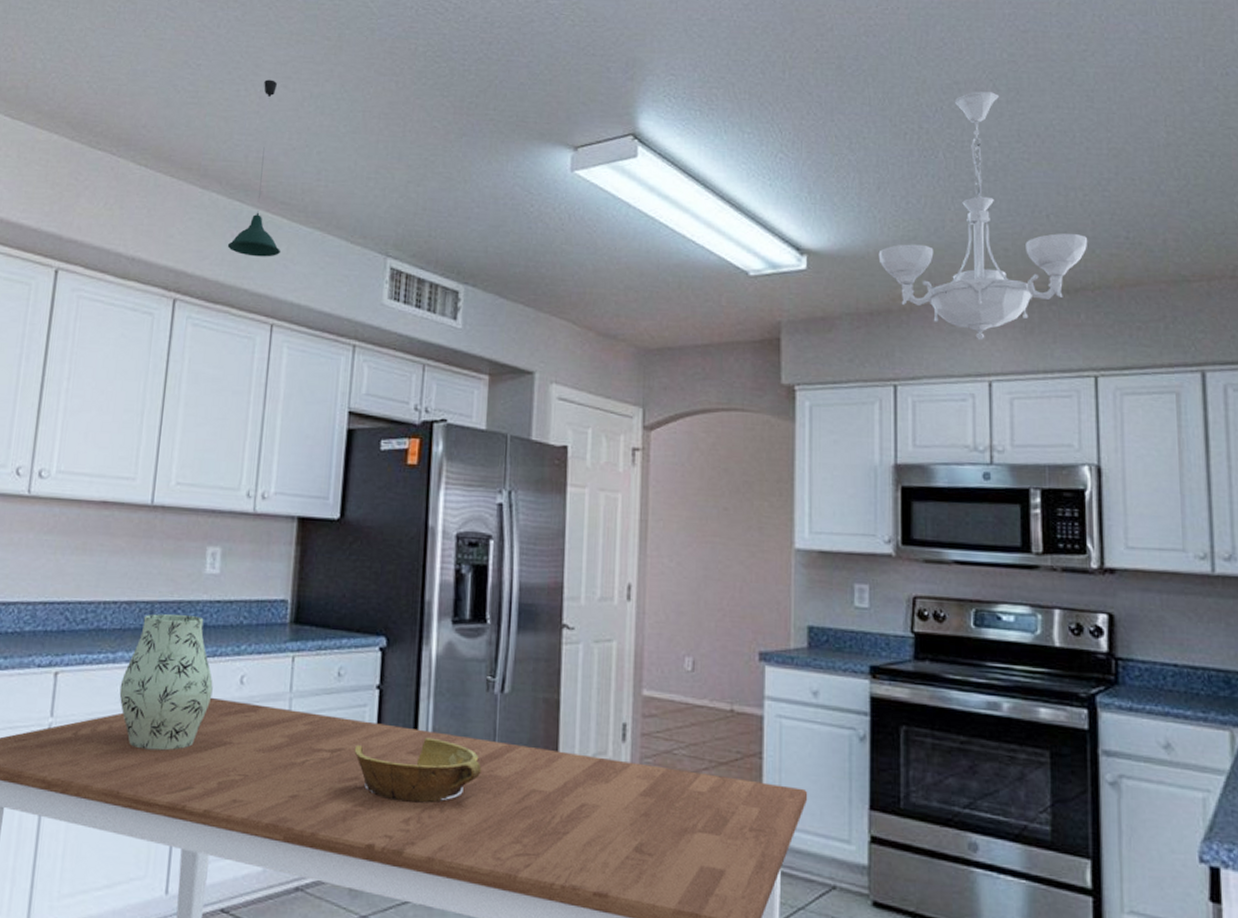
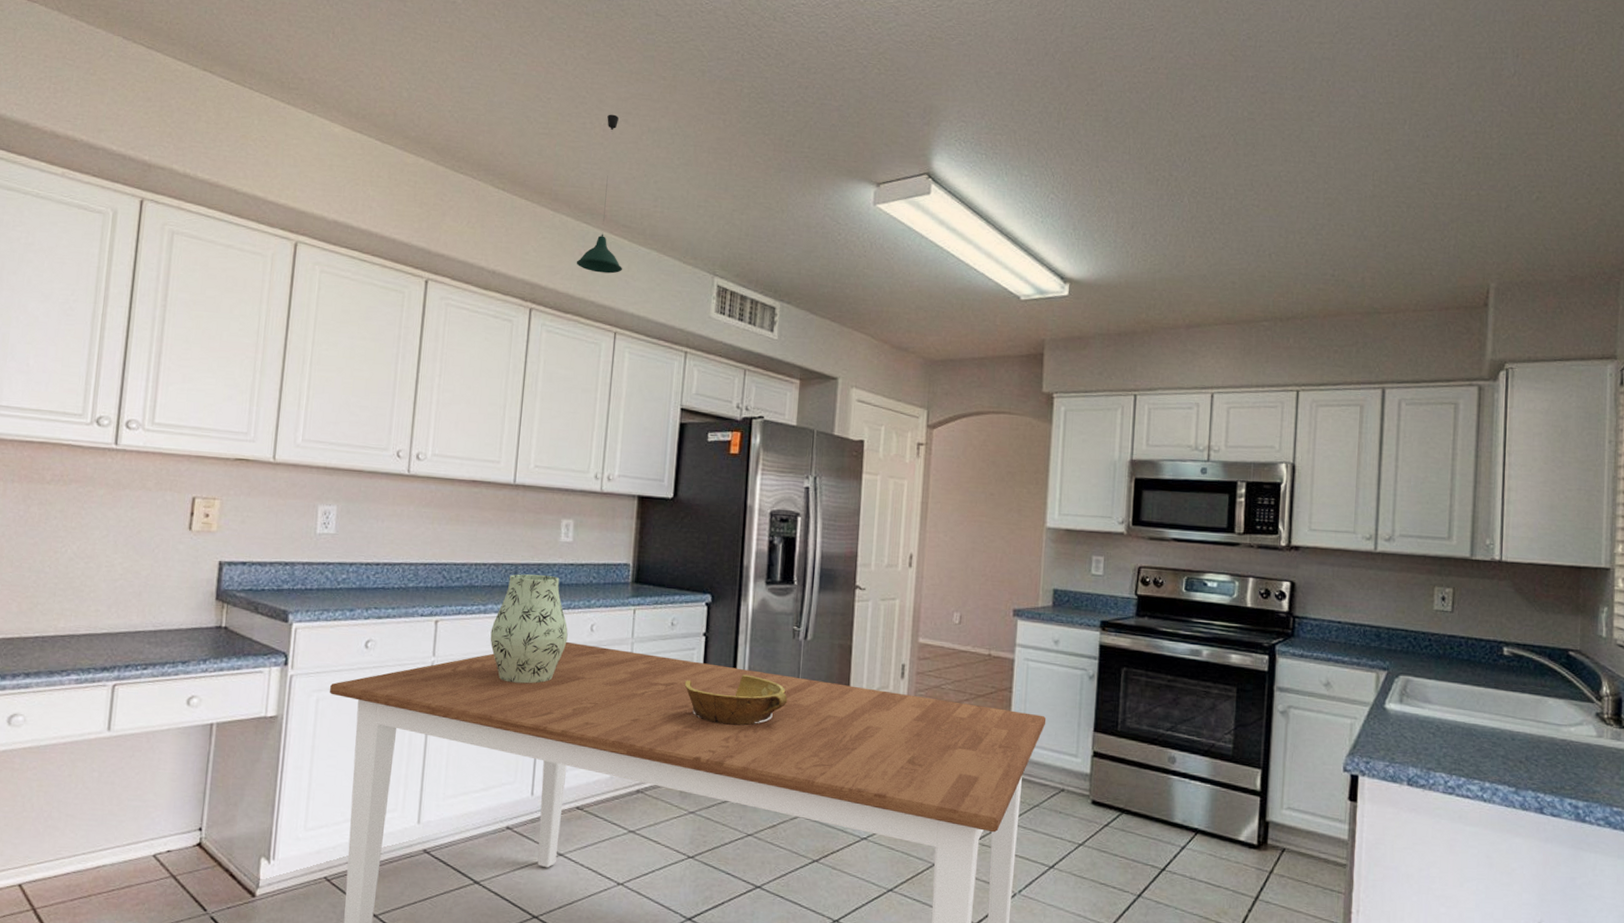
chandelier: present [878,91,1088,341] -> none [1128,144,1301,359]

